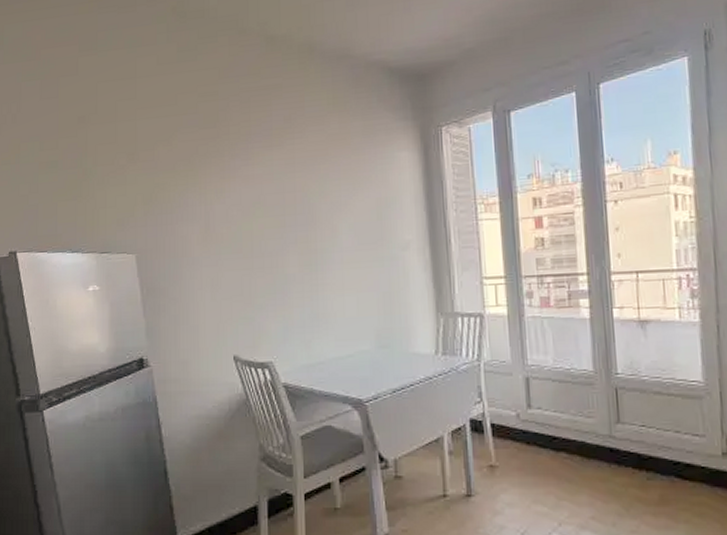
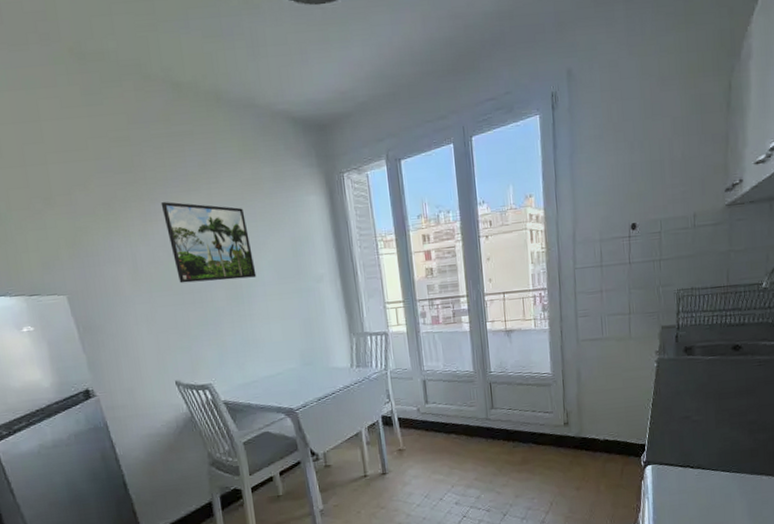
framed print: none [241,157,334,246] -> present [160,201,257,283]

